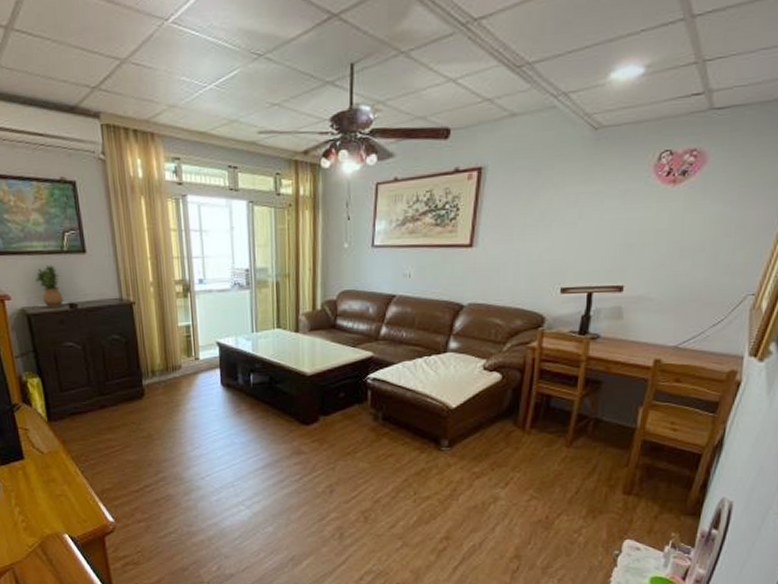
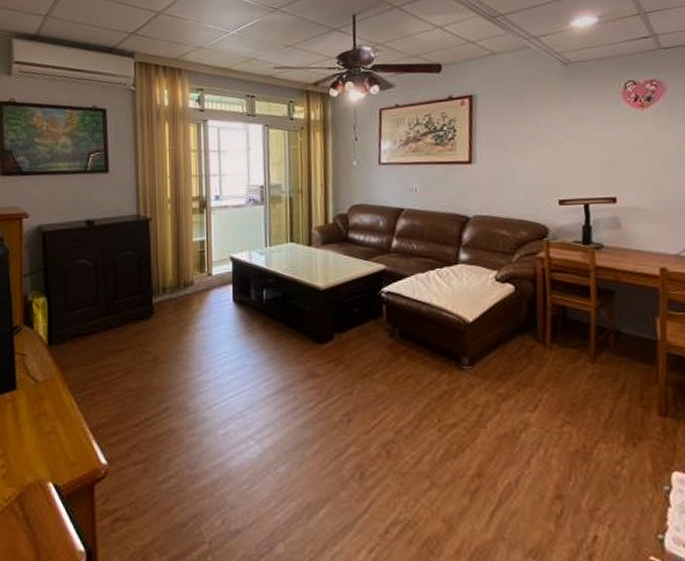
potted plant: present [35,264,64,308] -> none [55,183,81,226]

